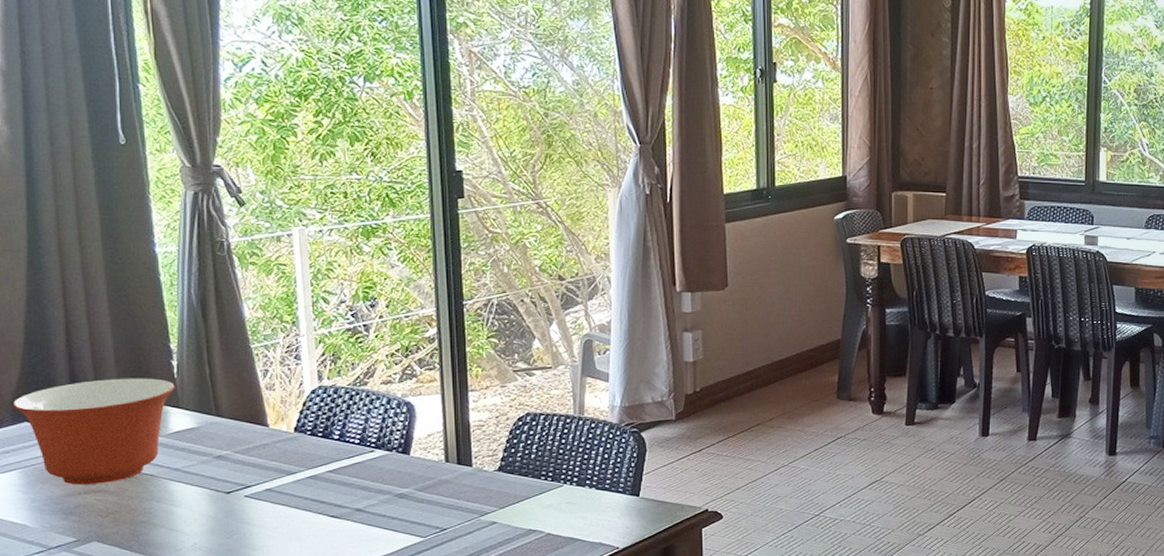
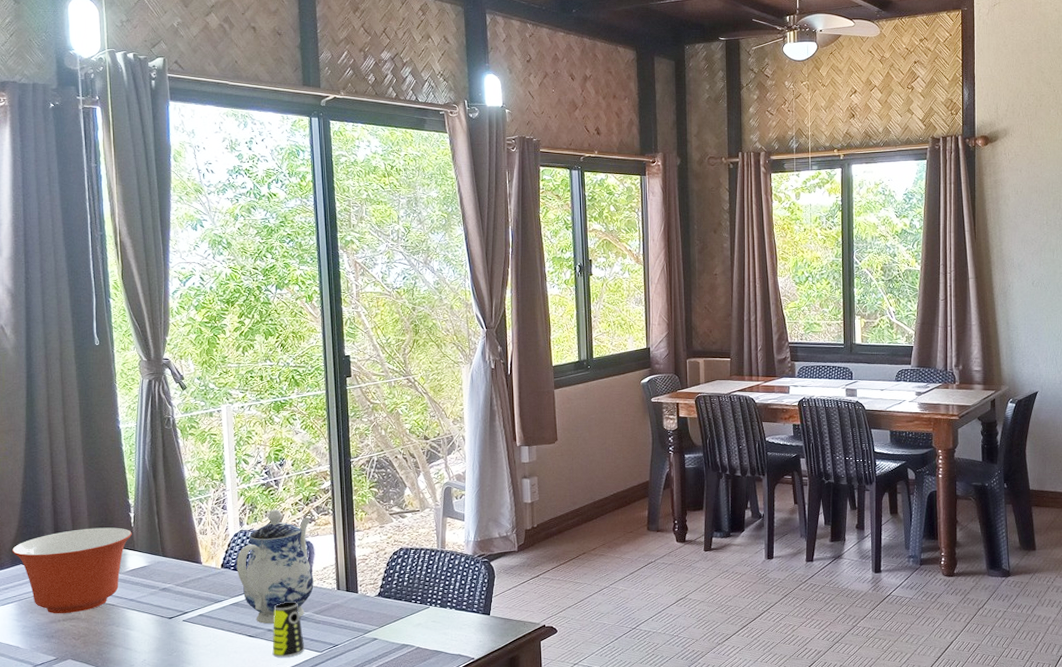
teapot: none [314,361,415,503] -> present [236,509,314,624]
cup: none [362,474,404,543] -> present [272,601,305,658]

